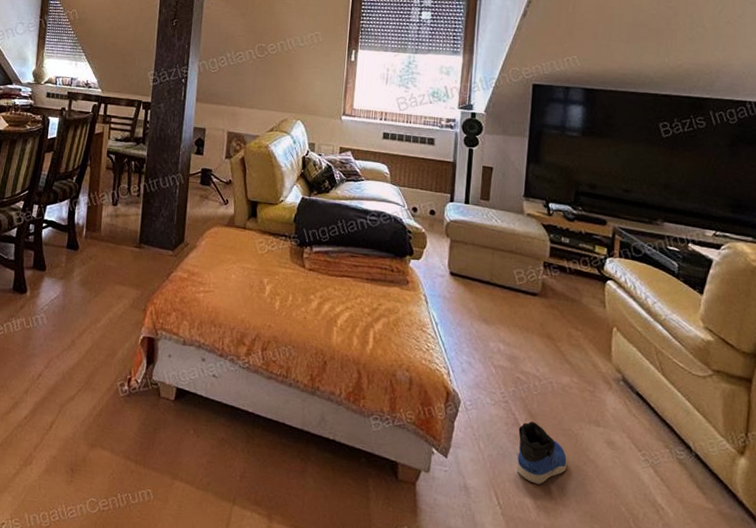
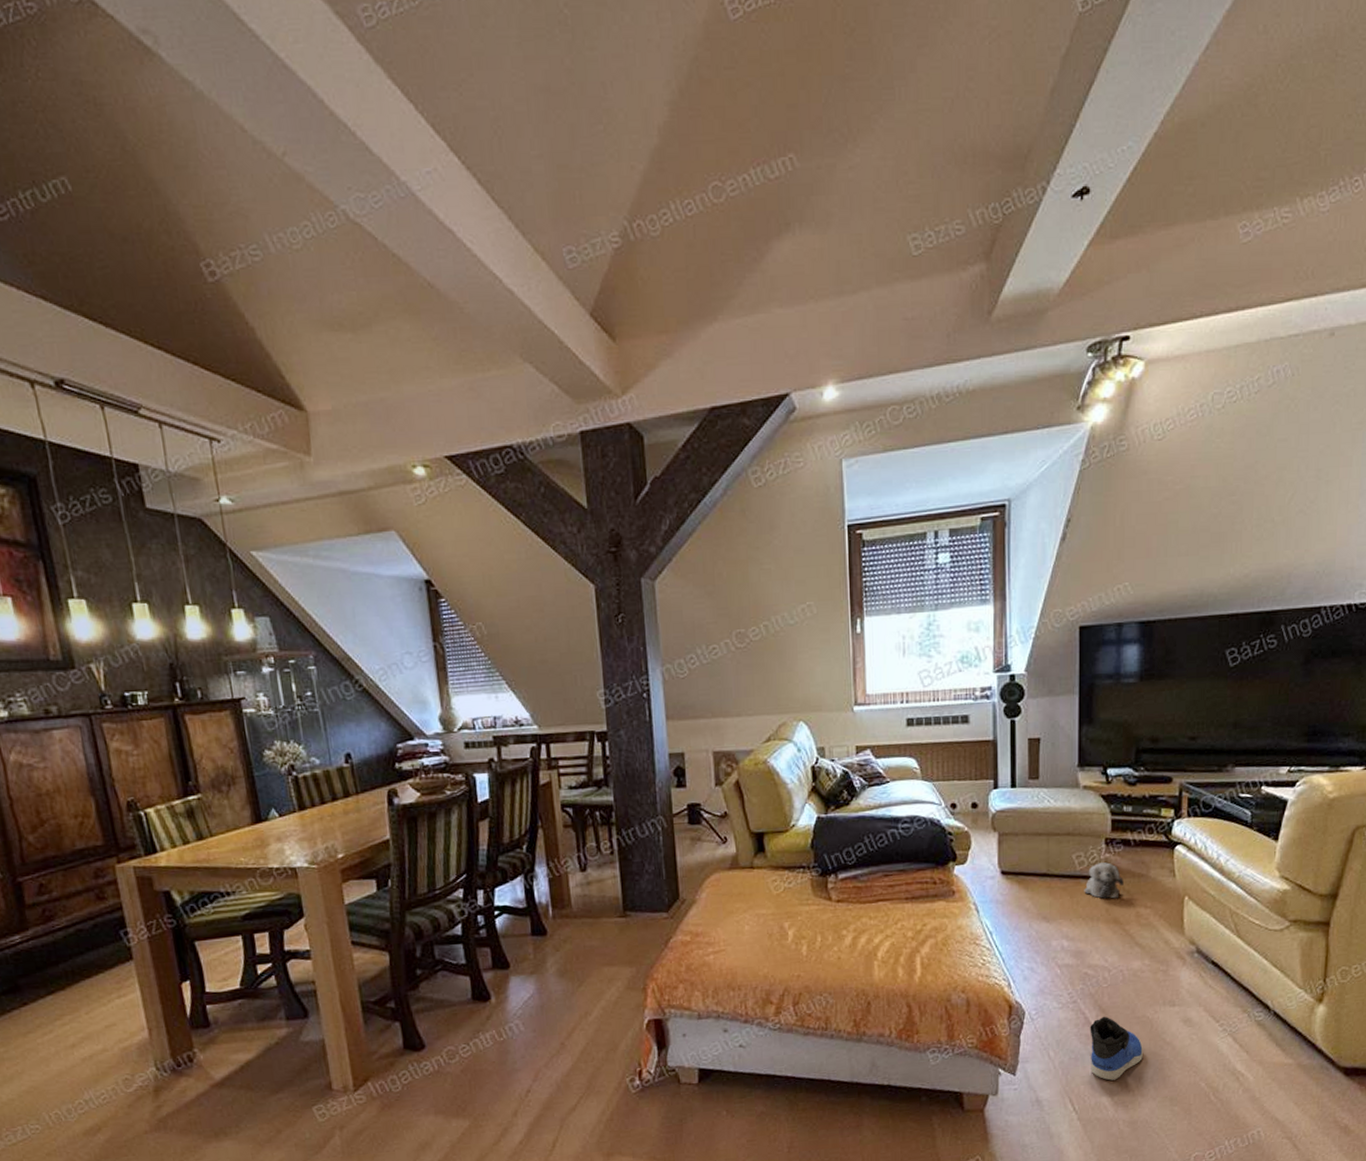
plush toy: none [522,282,558,317] -> present [1084,862,1124,899]

